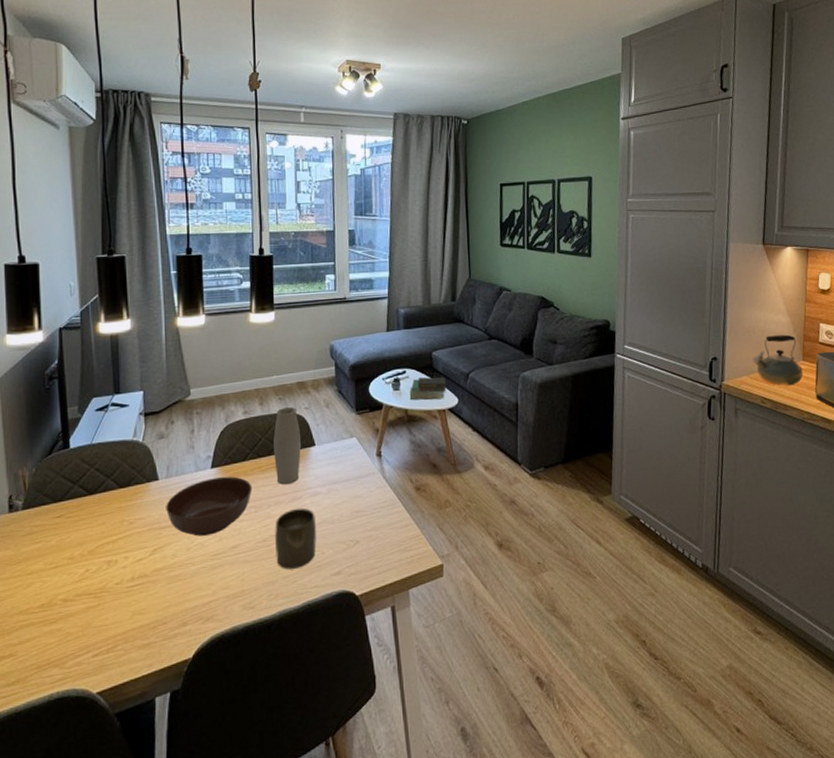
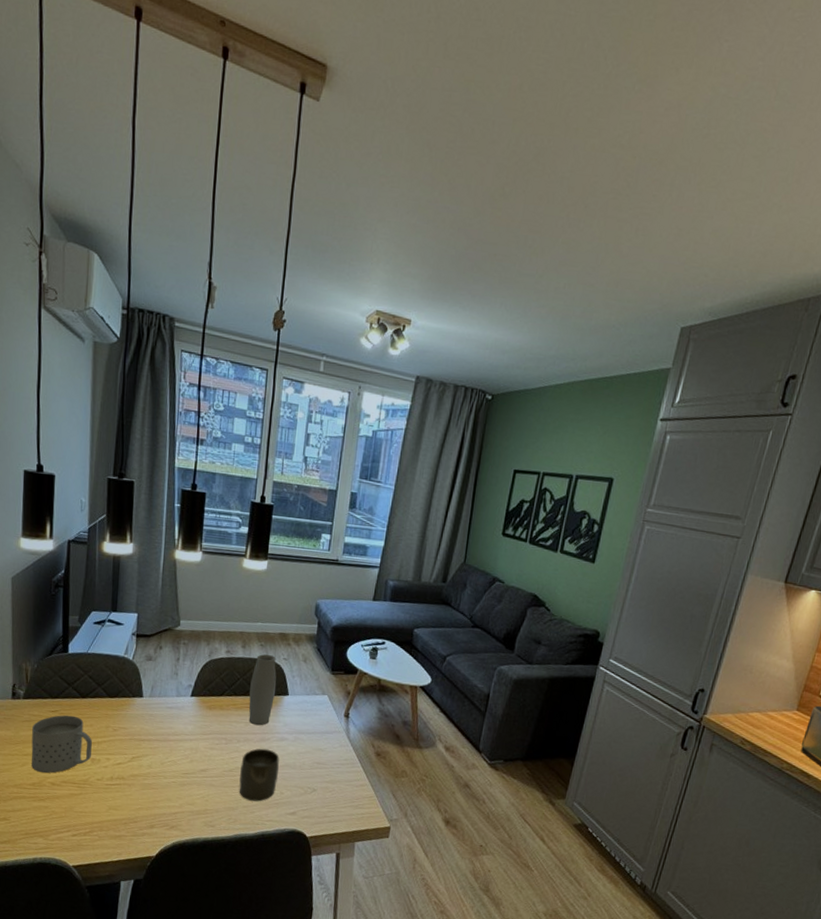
mug: none [35,516,108,591] -> present [31,715,93,773]
bowl: present [166,476,253,537] -> none [147,705,226,756]
books: present [410,377,447,400] -> none [385,651,423,677]
kettle: present [752,334,803,385] -> none [742,678,796,733]

